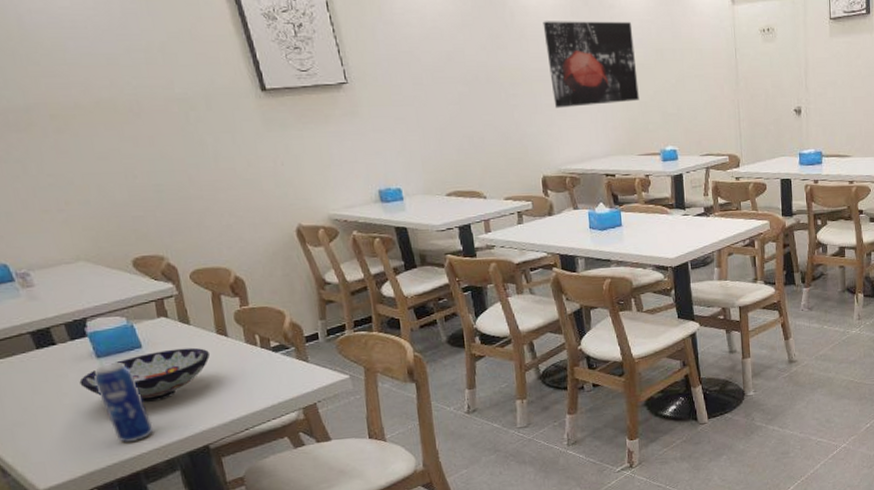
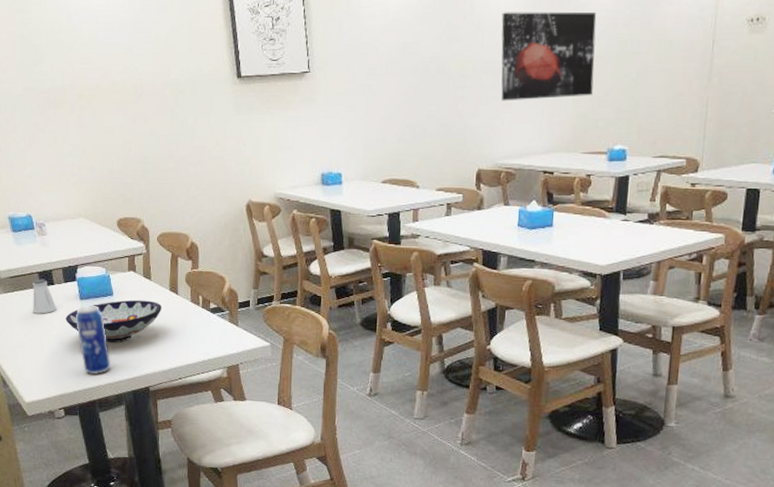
saltshaker: none [22,339,65,383] -> present [32,279,57,314]

